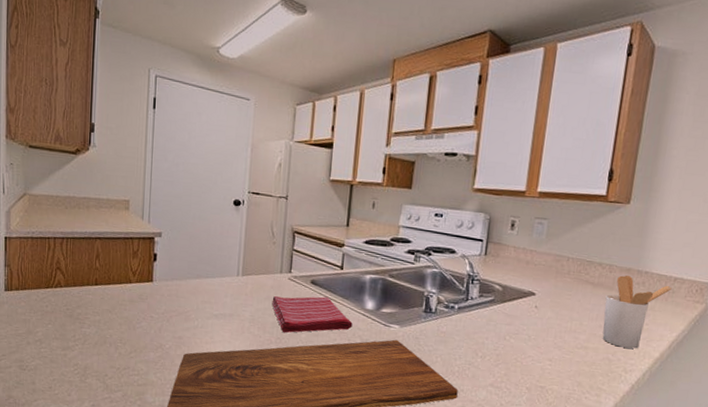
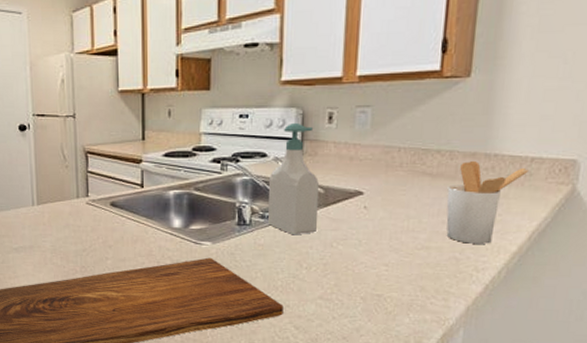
dish towel: present [272,296,353,333] -> none [72,219,160,261]
soap bottle: none [451,225,498,327] -> present [268,122,319,235]

